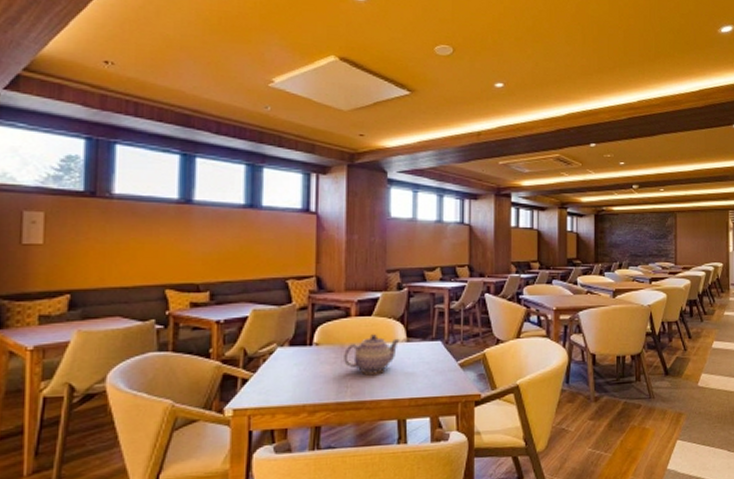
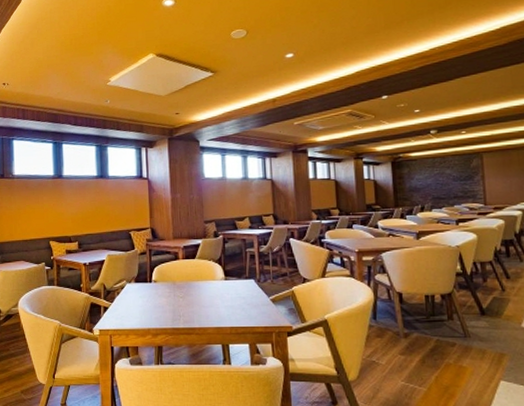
teapot: present [344,334,400,374] -> none [176,274,219,306]

